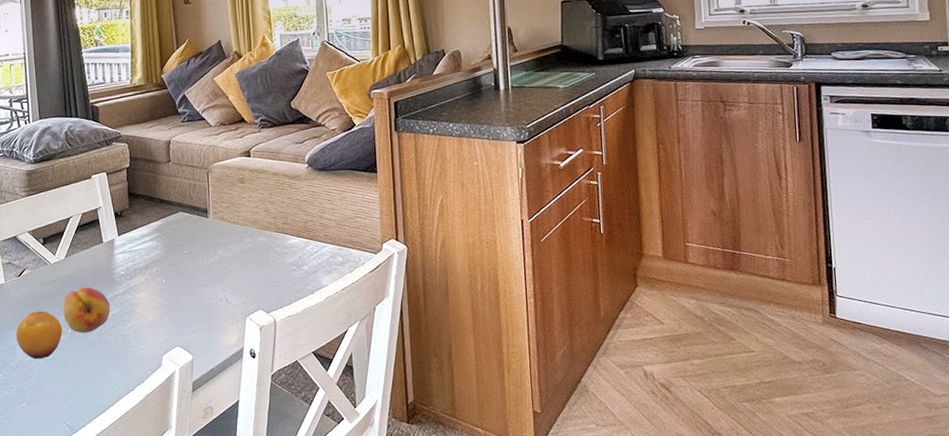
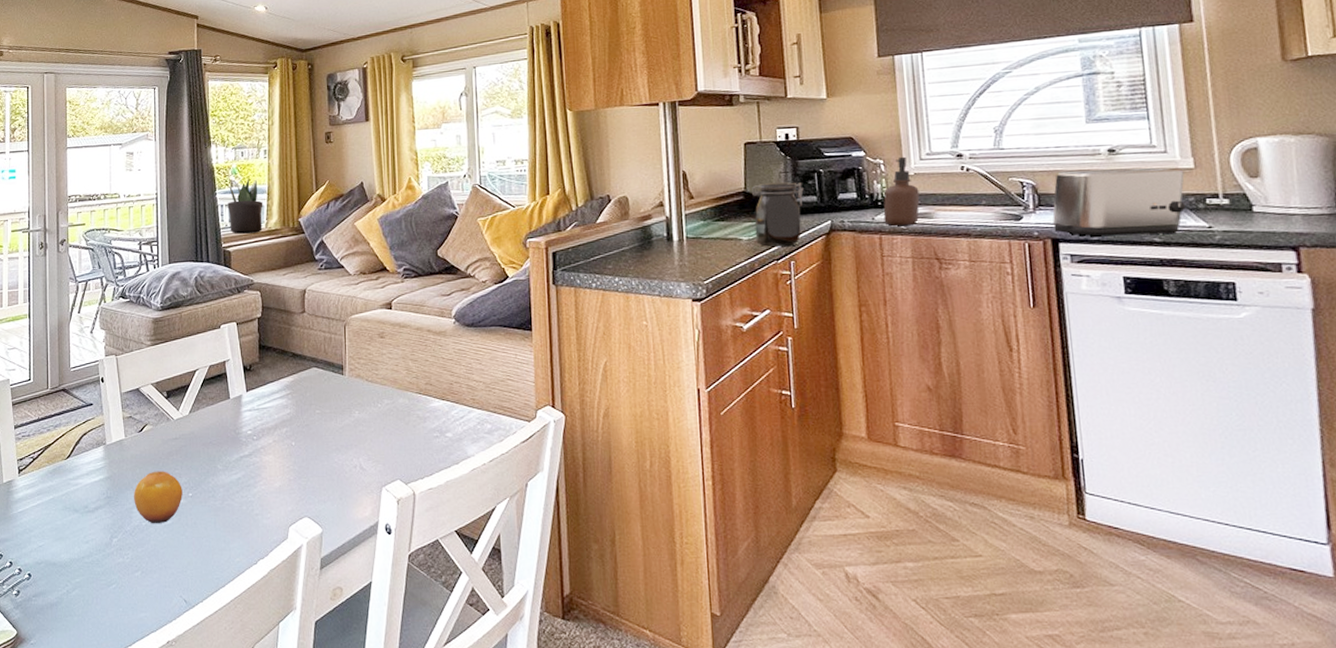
fruit: present [63,287,111,333] -> none [184,446,235,498]
planter: none [93,37,128,91] -> present [227,177,263,235]
jar: none [568,36,612,94] -> present [752,182,804,248]
soap dispenser: none [678,12,709,74] -> present [883,156,920,227]
toaster: none [816,20,922,81] -> present [1052,167,1185,237]

